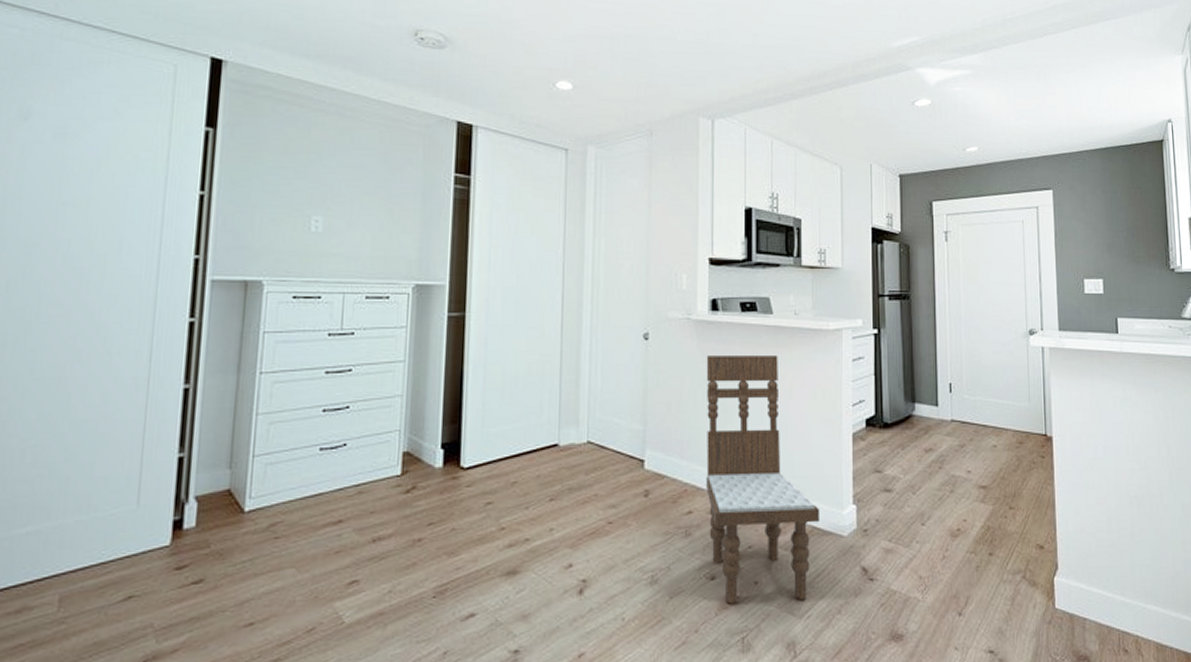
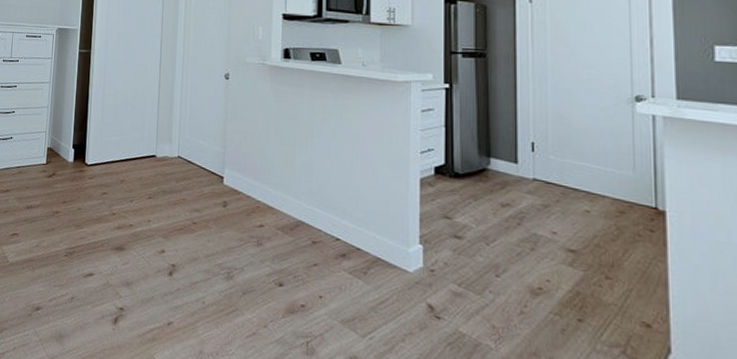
dining chair: present [706,356,821,604] -> none [276,96,385,321]

